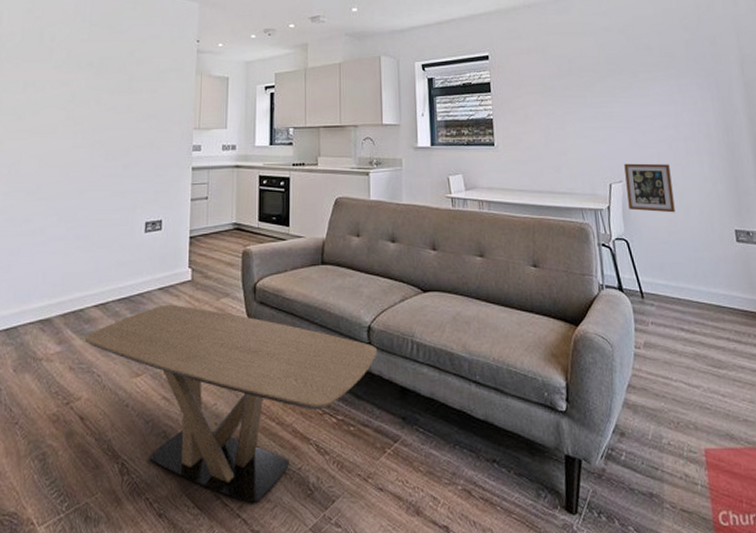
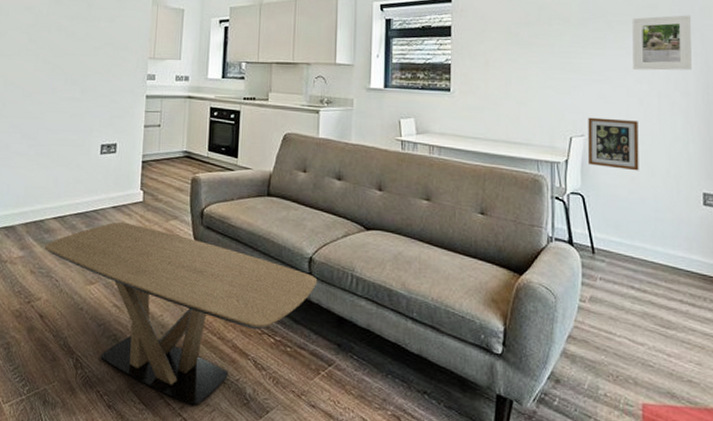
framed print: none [653,62,711,116] -> present [632,15,692,71]

